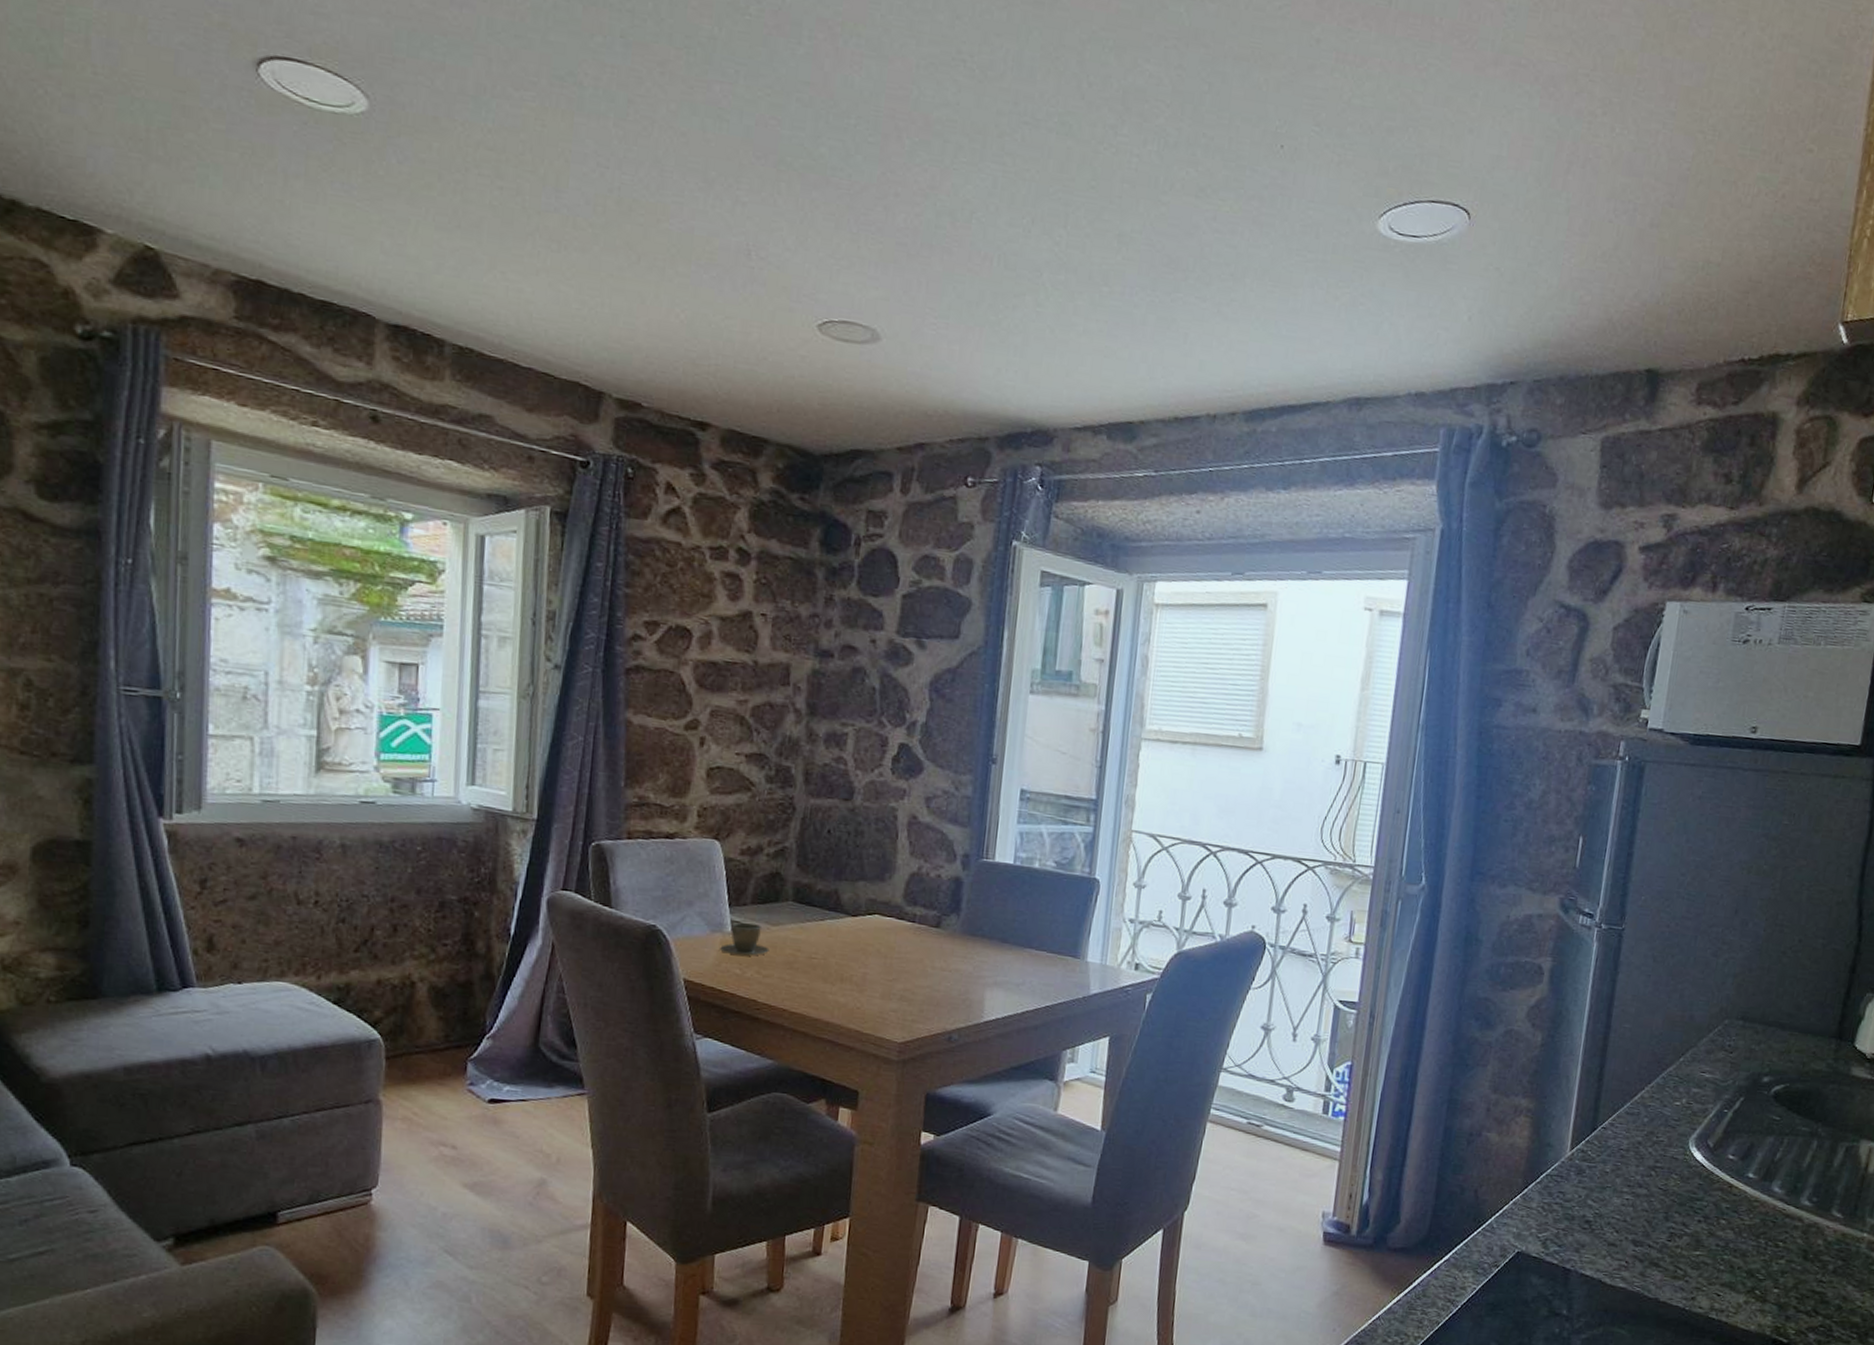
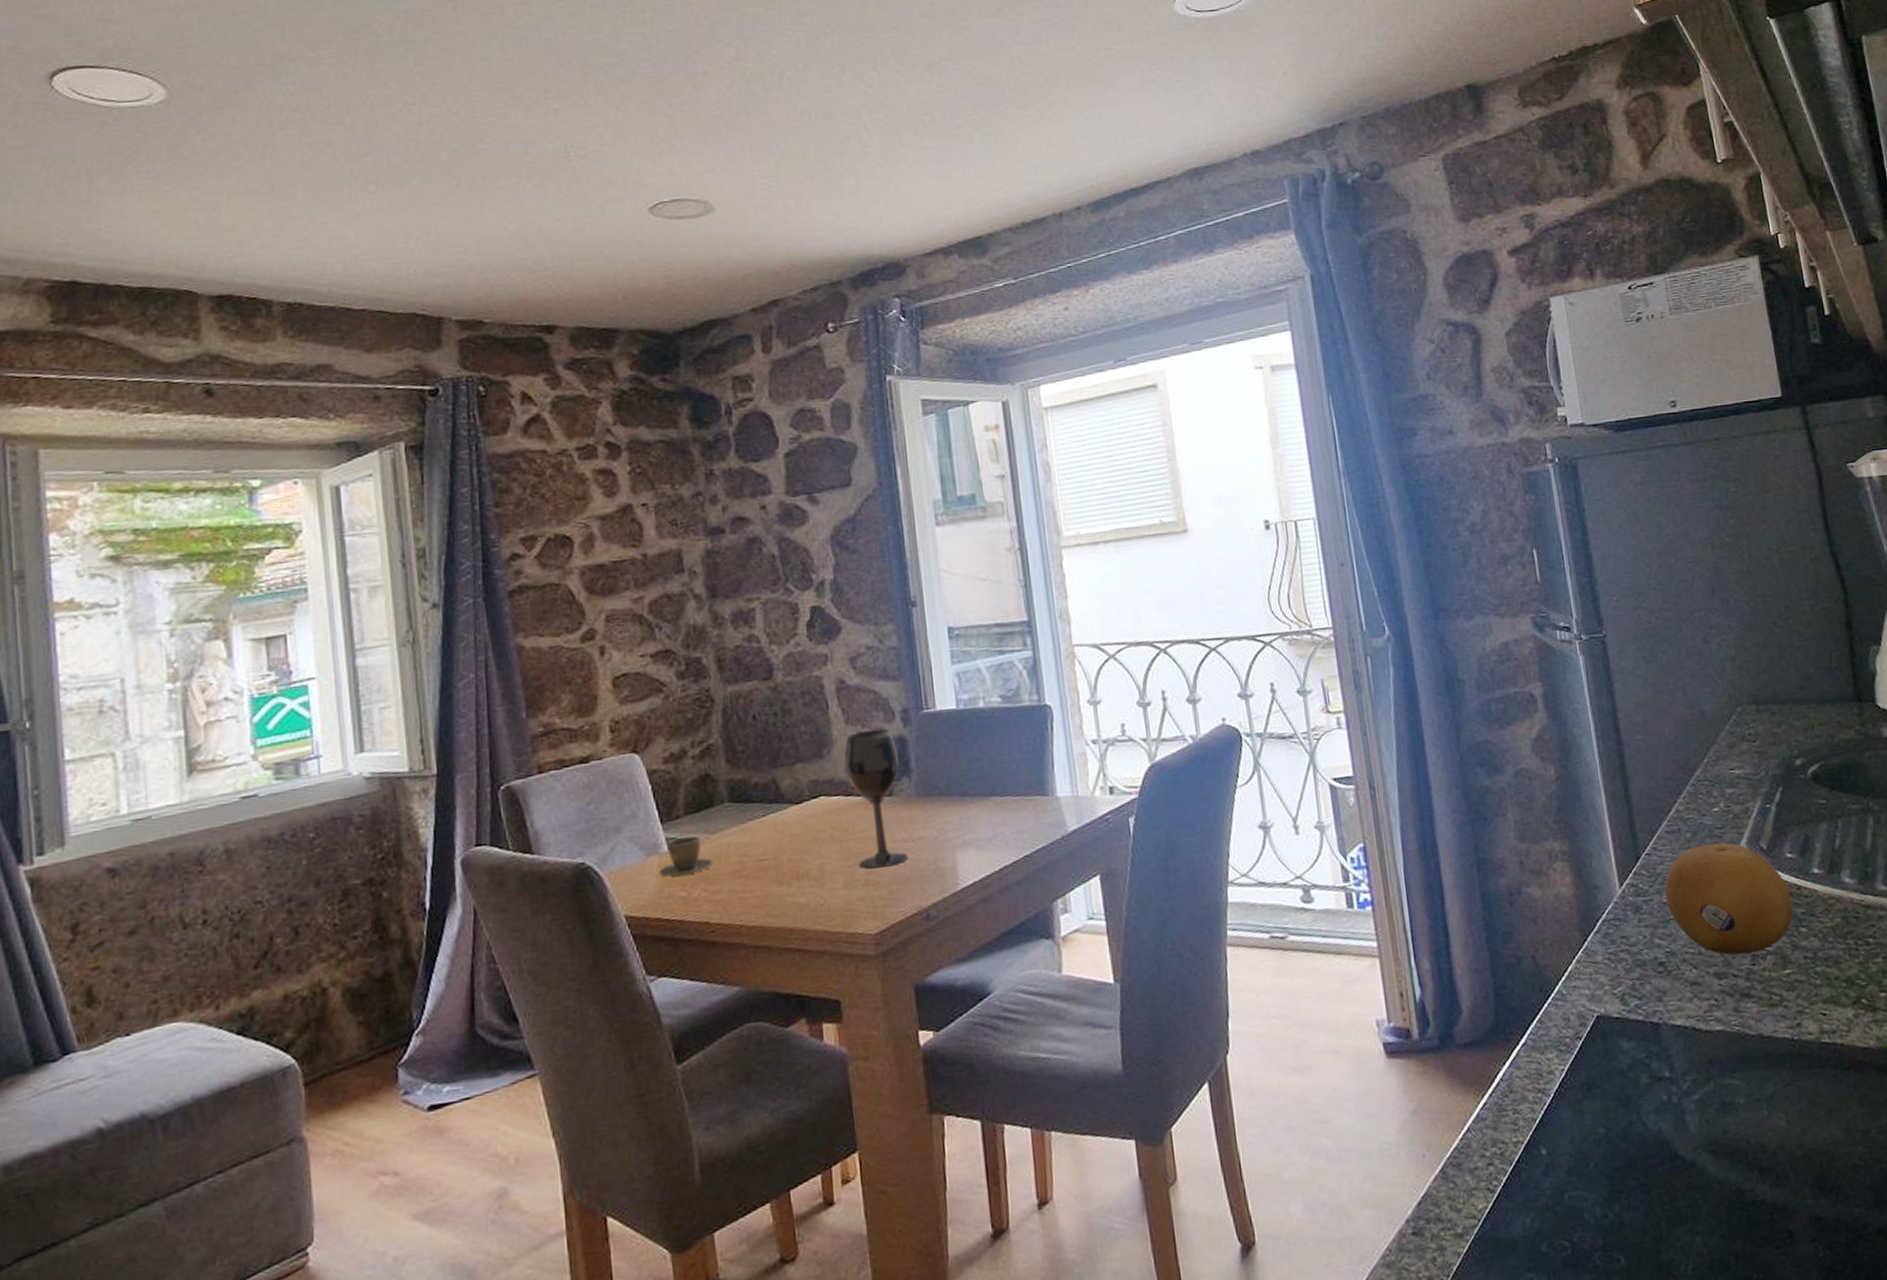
wine glass: none [898,865,952,989] -> present [844,729,908,869]
fruit: none [1608,1130,1722,1232] -> present [1664,842,1793,955]

